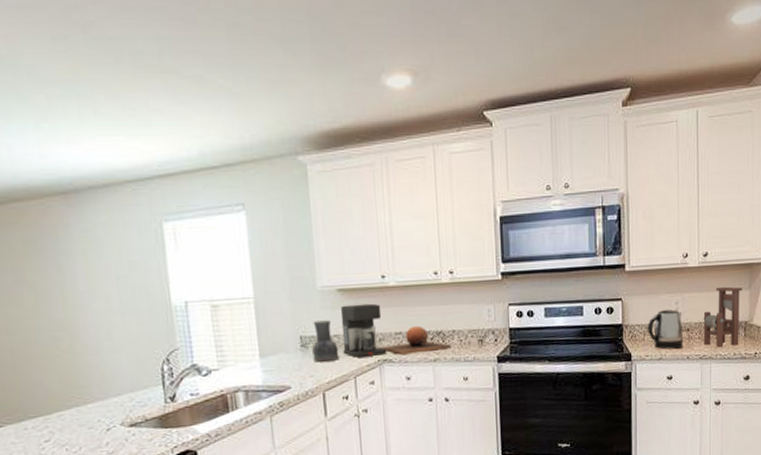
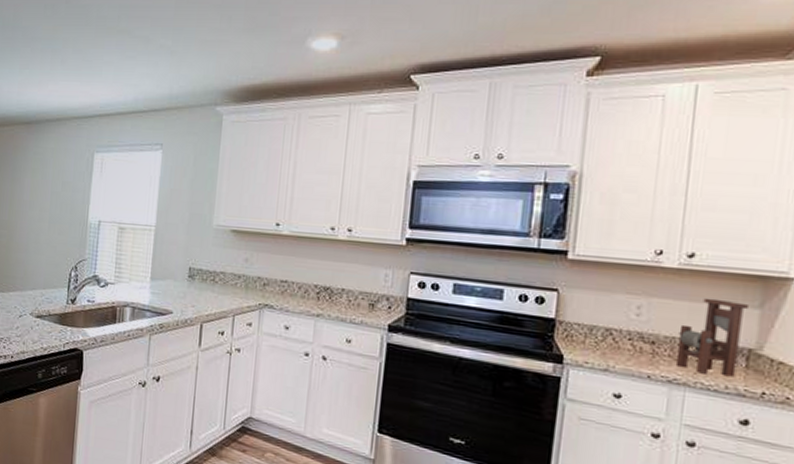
vase: present [312,320,339,362] -> none [197,256,223,296]
coffee maker: present [340,303,387,359] -> none [227,245,271,300]
chopping board: present [380,325,451,355] -> none [263,277,338,307]
kettle: present [647,309,684,350] -> none [590,312,647,363]

